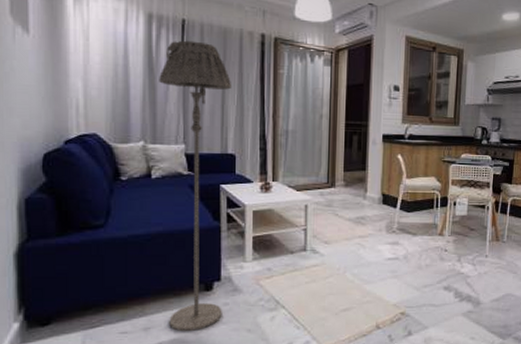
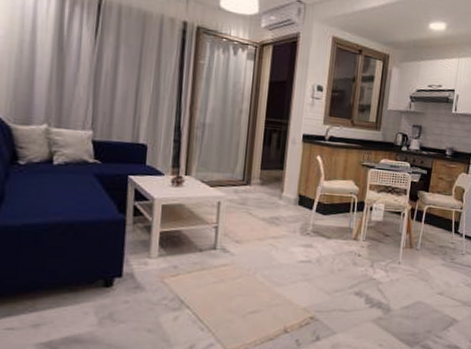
floor lamp: present [159,40,233,332] -> none [62,20,149,330]

